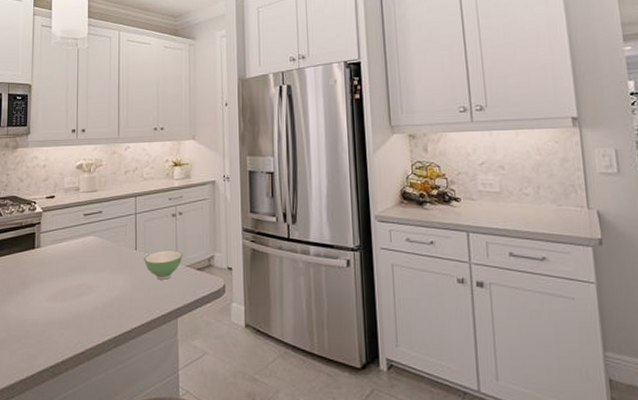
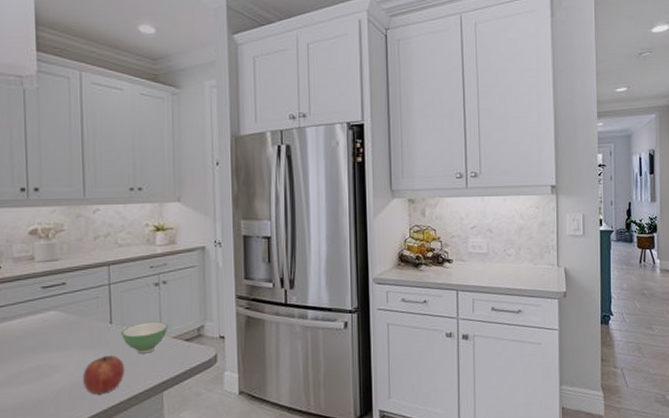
fruit: none [111,280,147,315] -> present [82,355,126,395]

